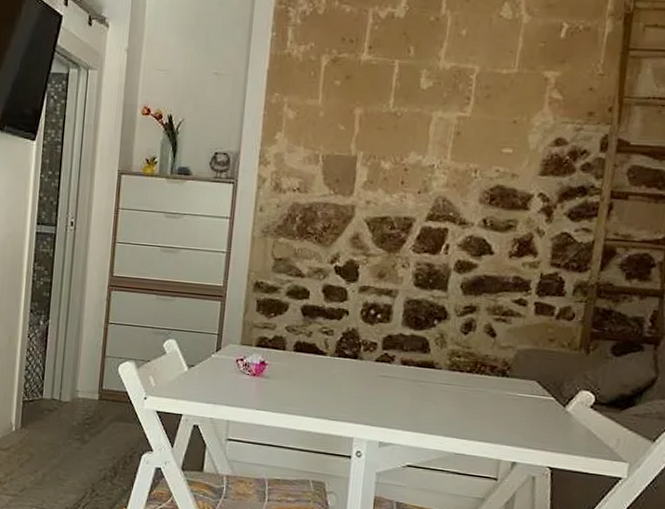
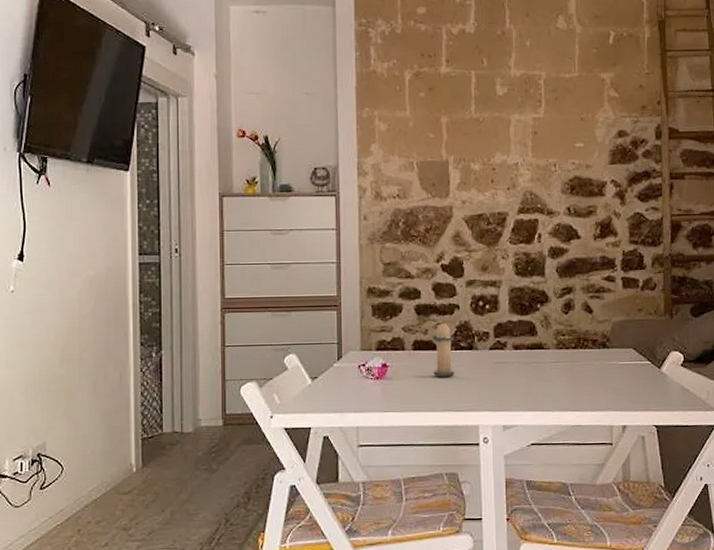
candle: none [311,323,340,384] -> present [432,319,455,377]

